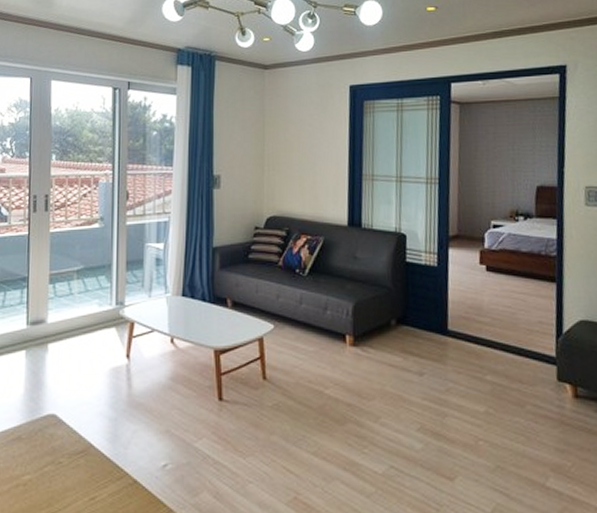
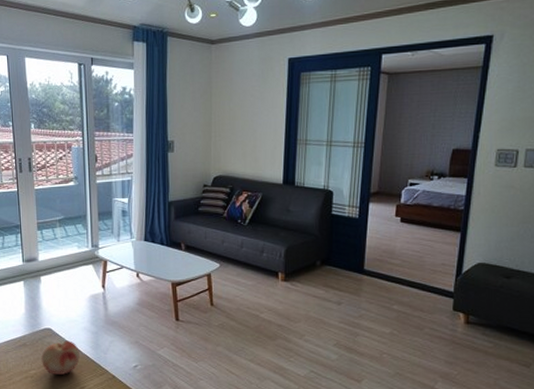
fruit: none [40,431,91,480] -> present [41,340,80,375]

